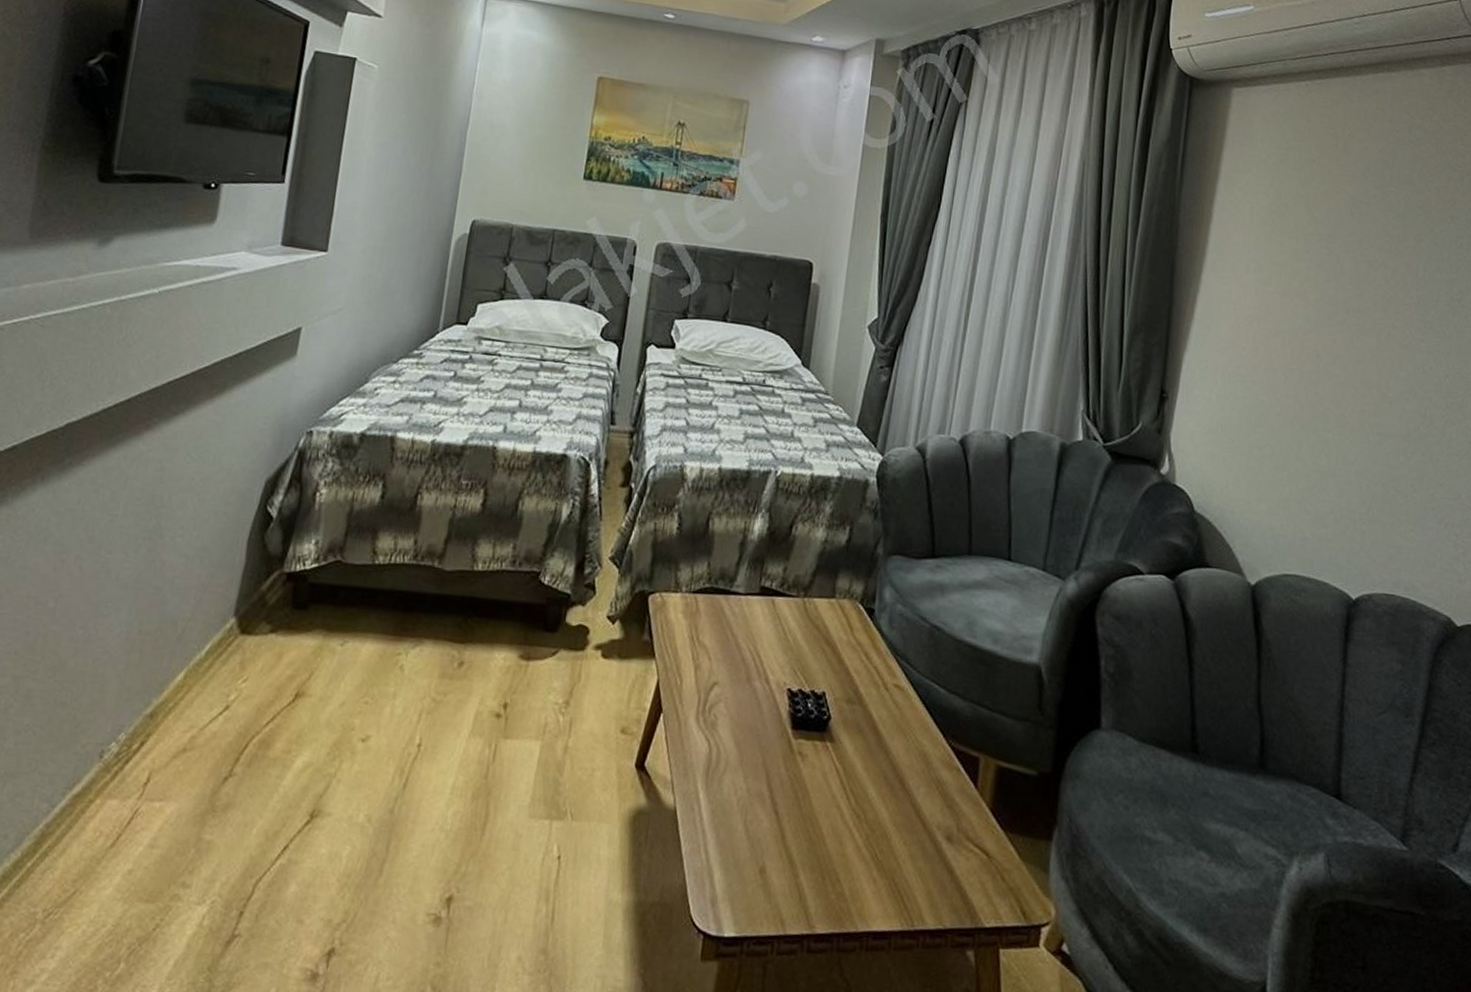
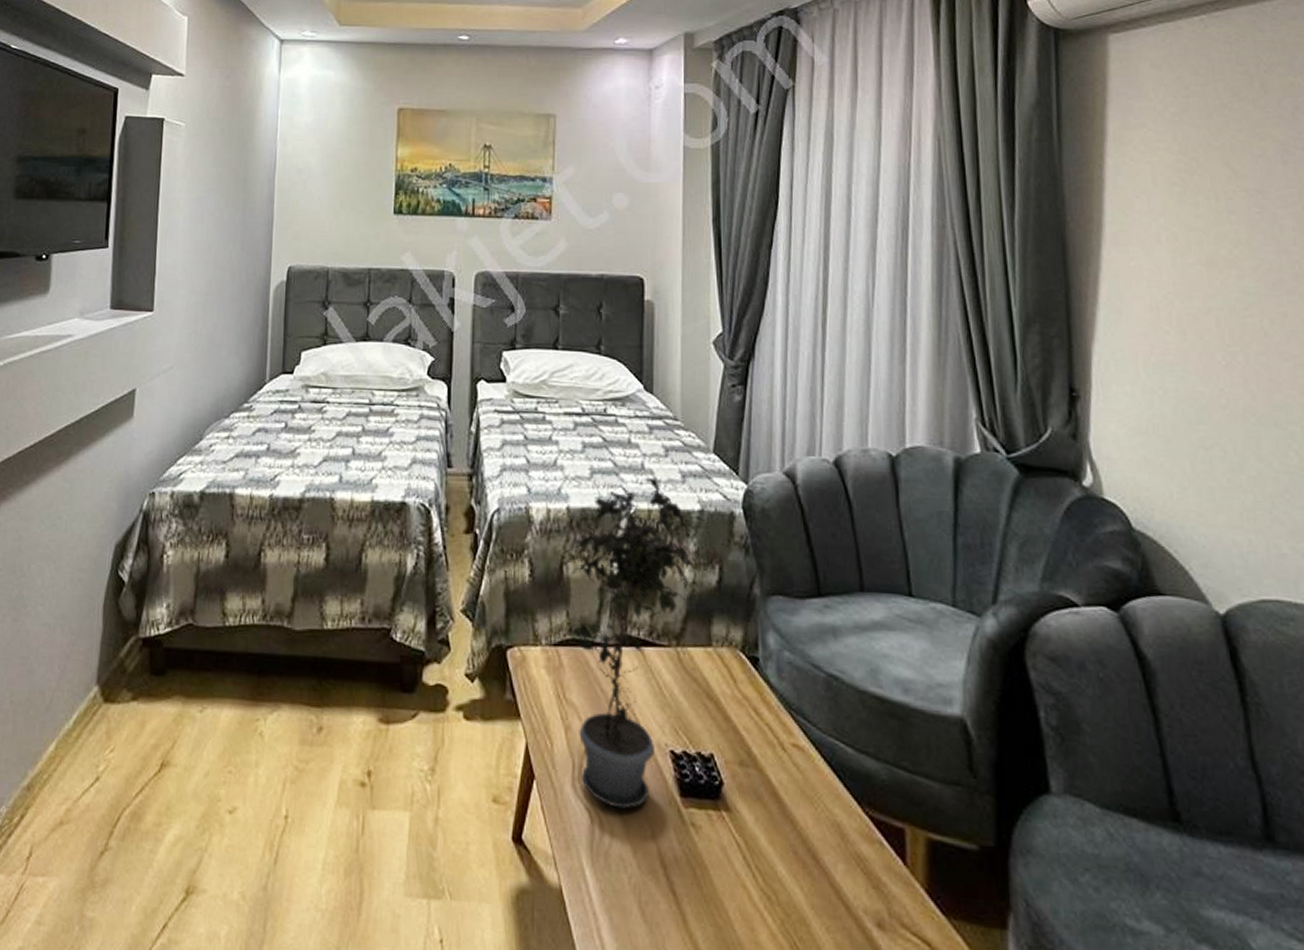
potted plant: none [705,444,832,741] -> present [560,477,698,811]

